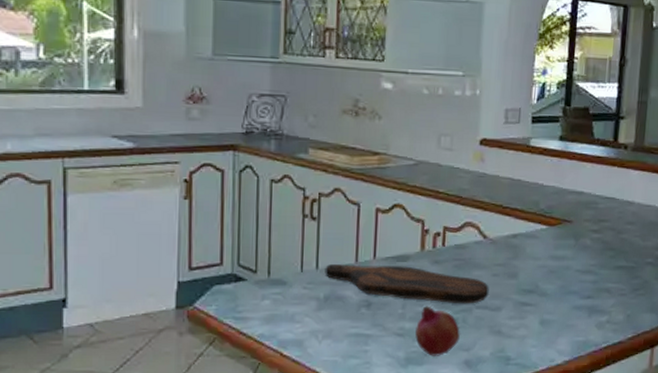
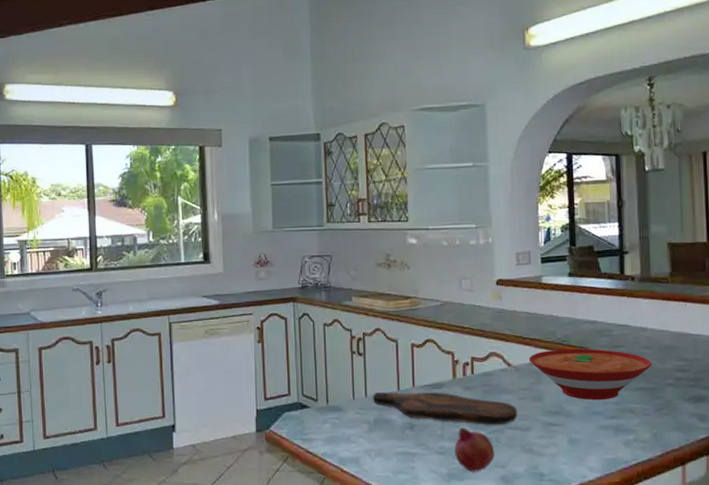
bowl: none [507,221,634,279] -> present [528,348,652,401]

